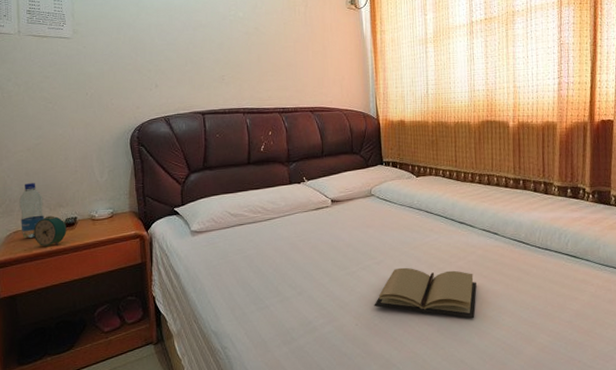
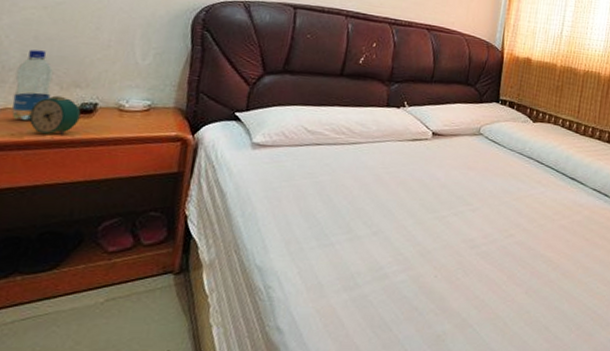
book: present [374,267,477,319] -> none [460,218,577,284]

